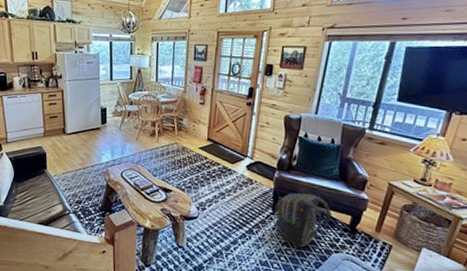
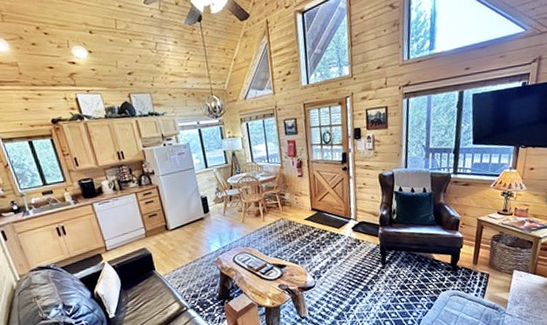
backpack: present [275,192,331,248] -> none [384,242,434,294]

